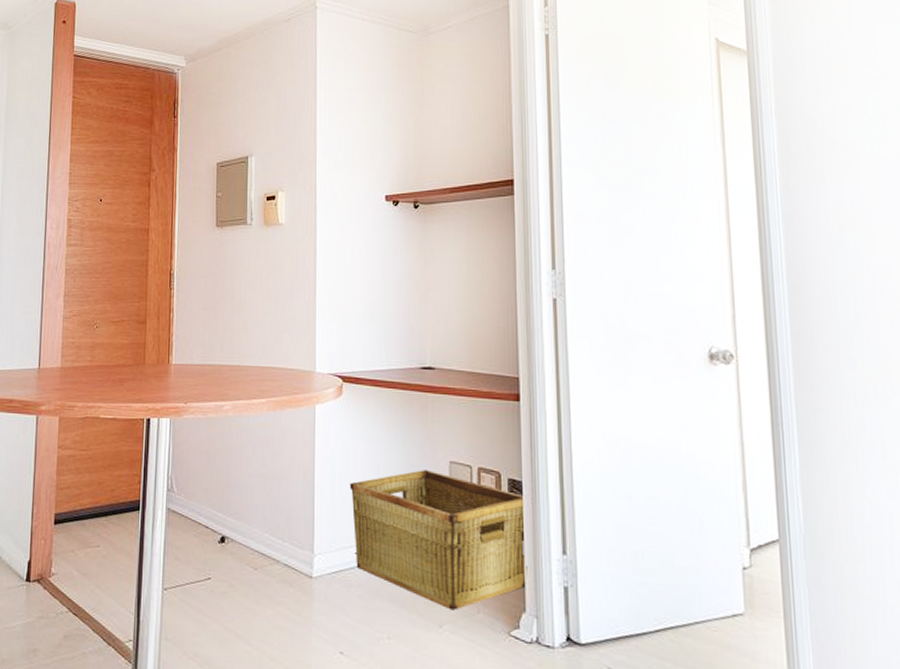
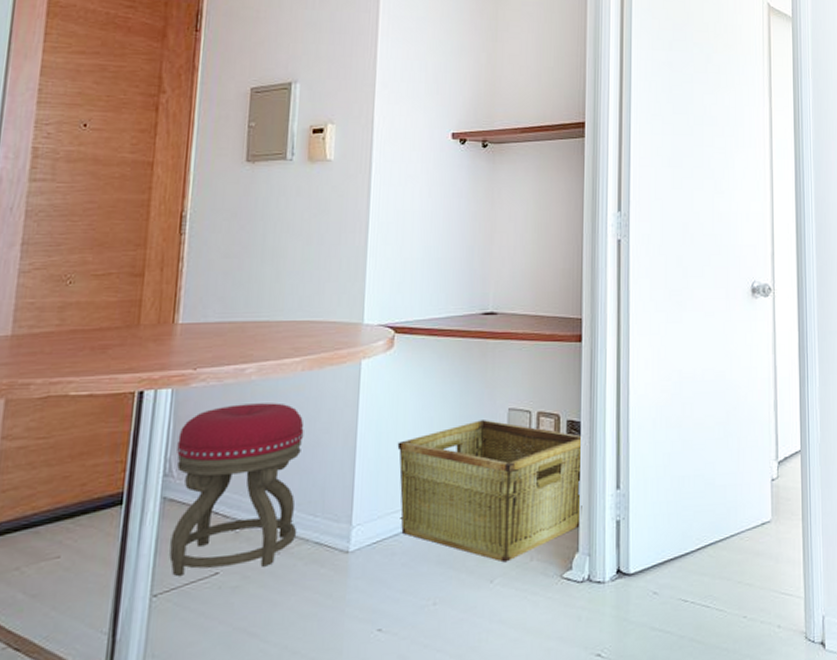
stool: none [174,436,271,579] -> present [169,403,304,577]

